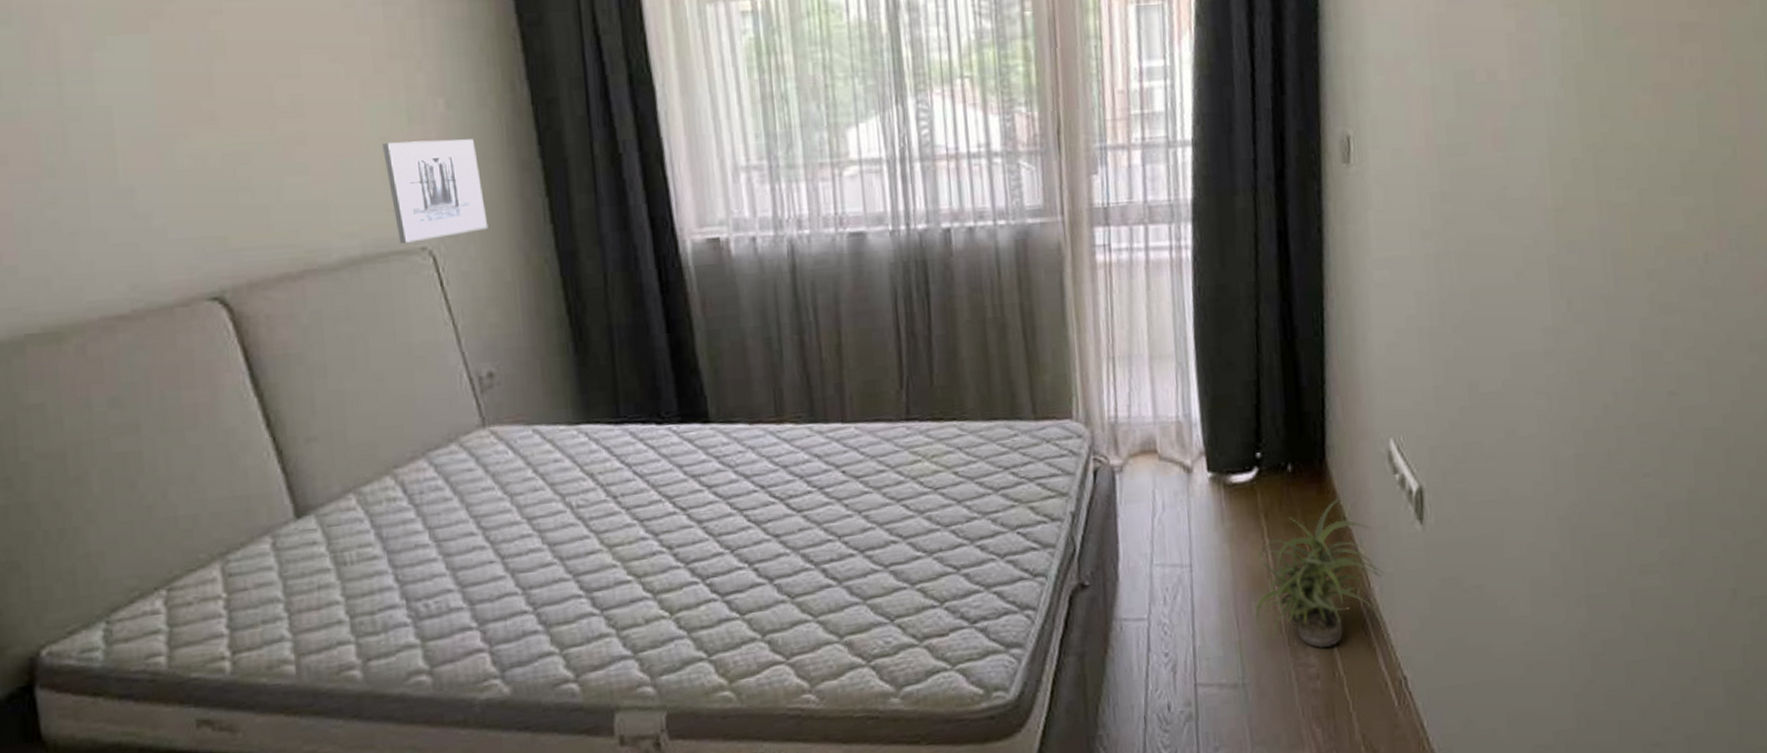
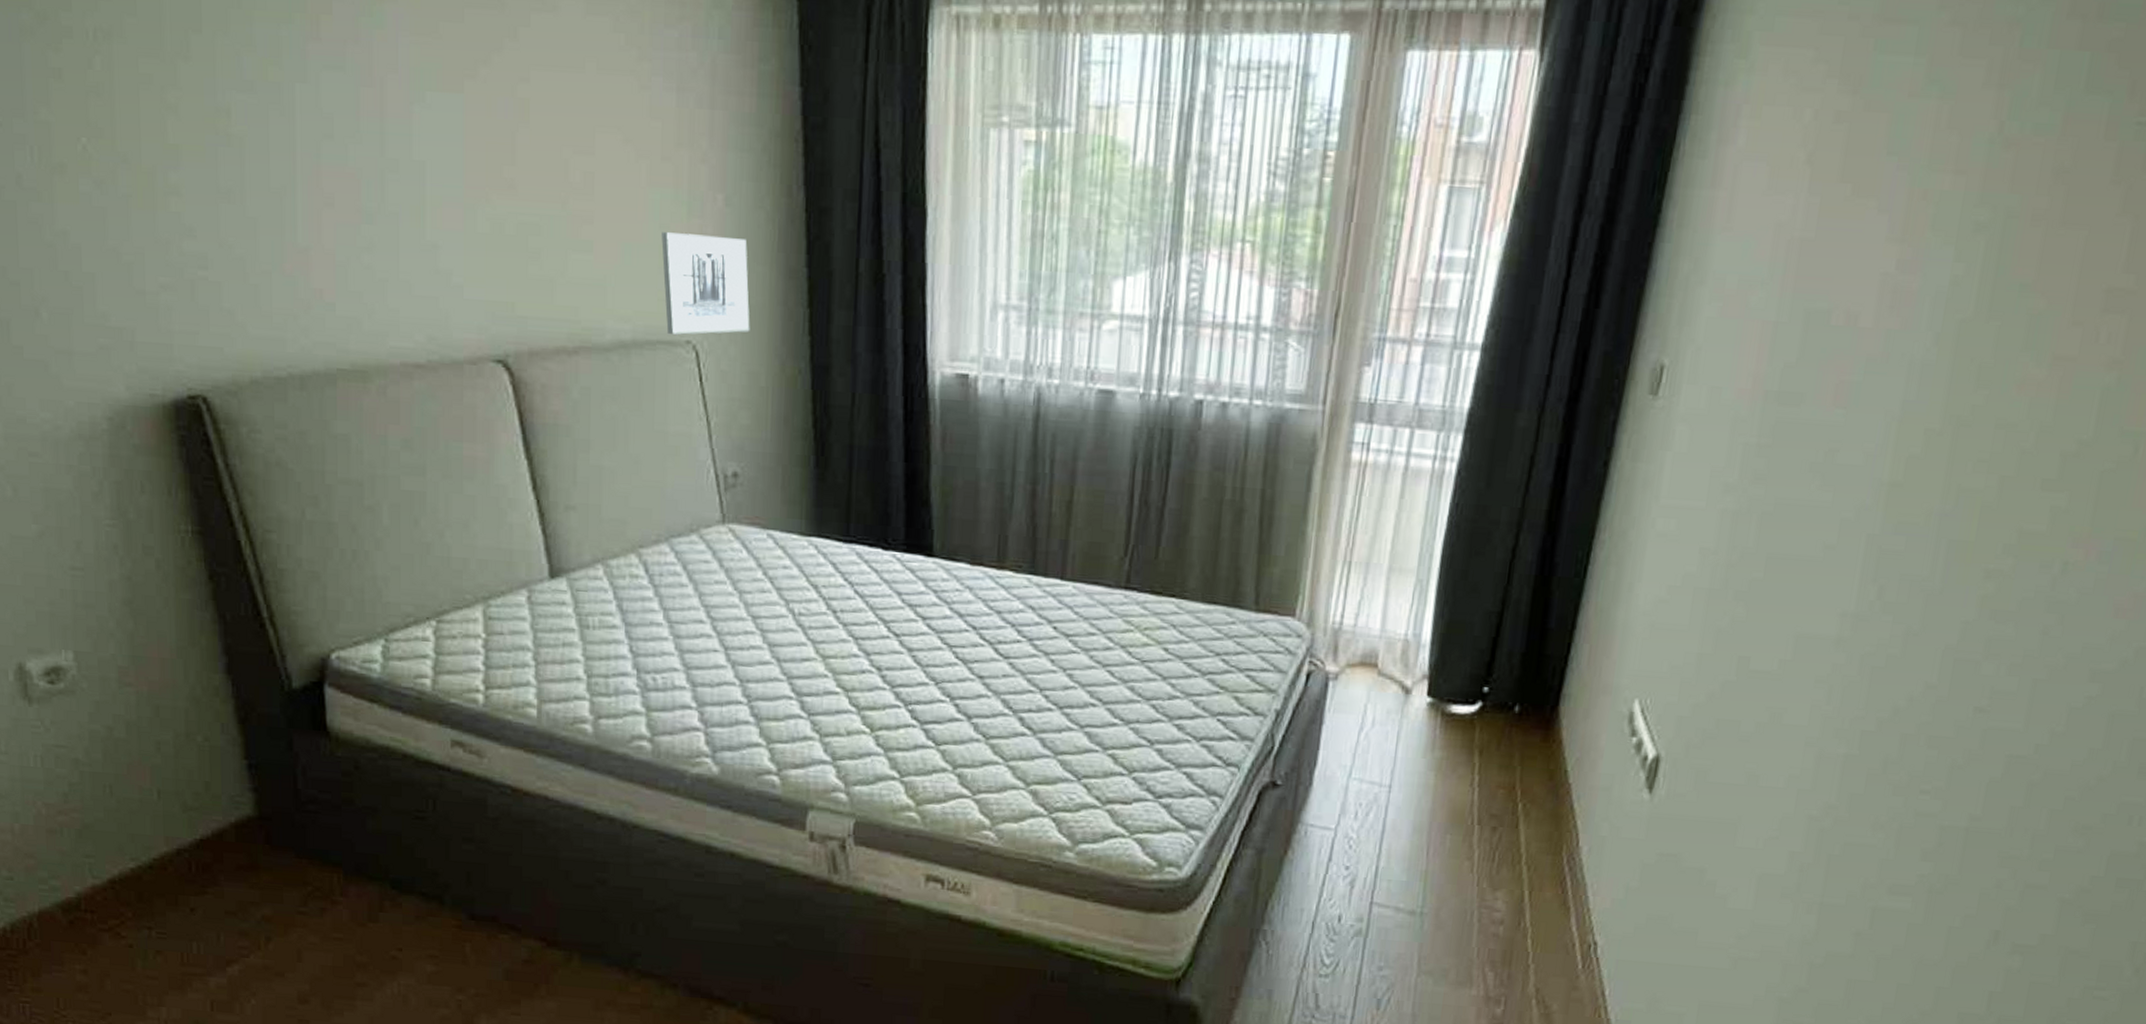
potted plant: present [1255,498,1385,649] -> none [1447,750,1598,897]

